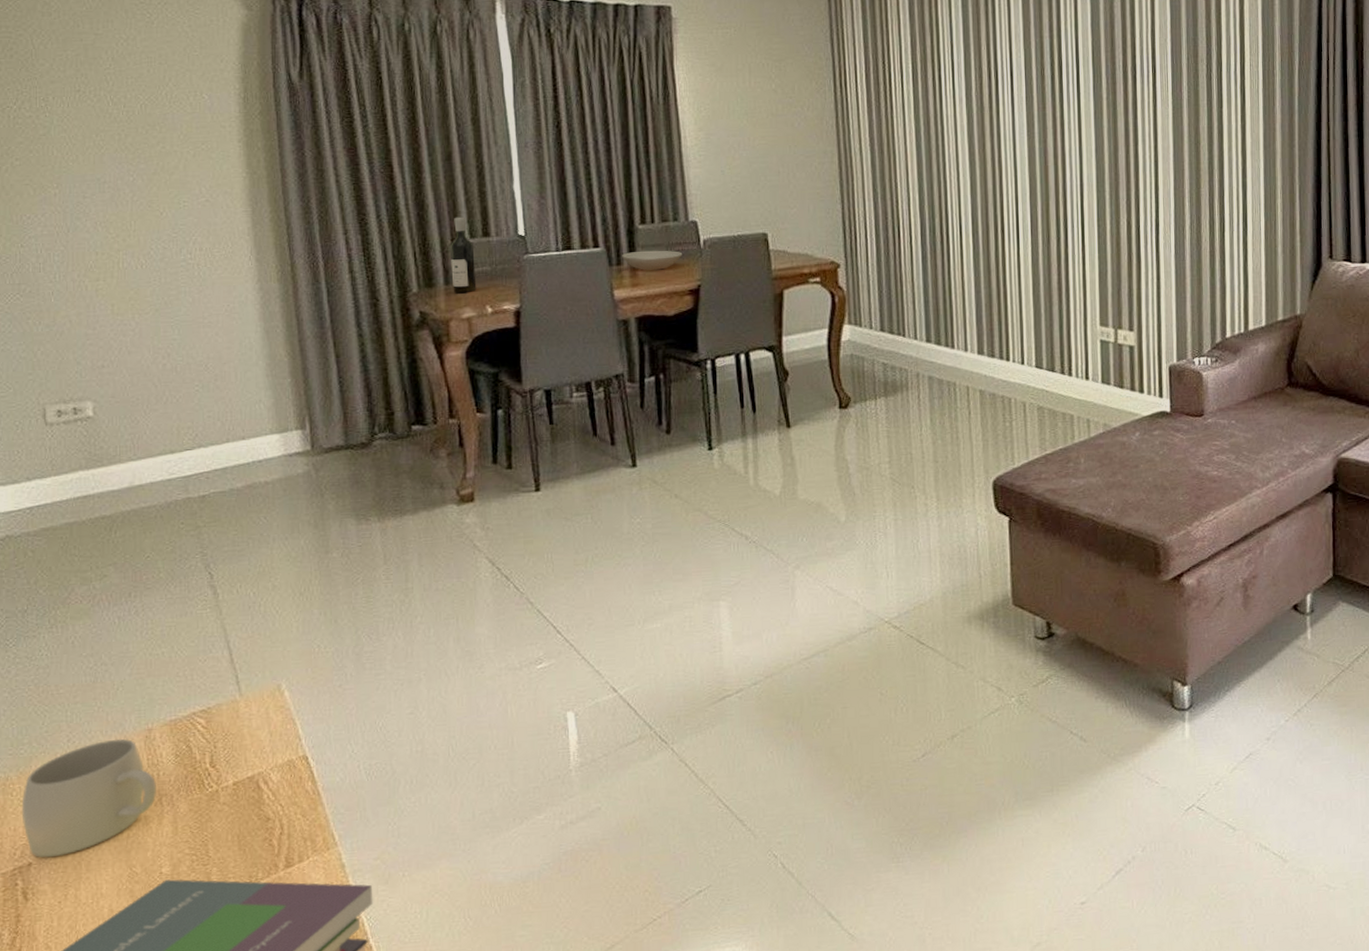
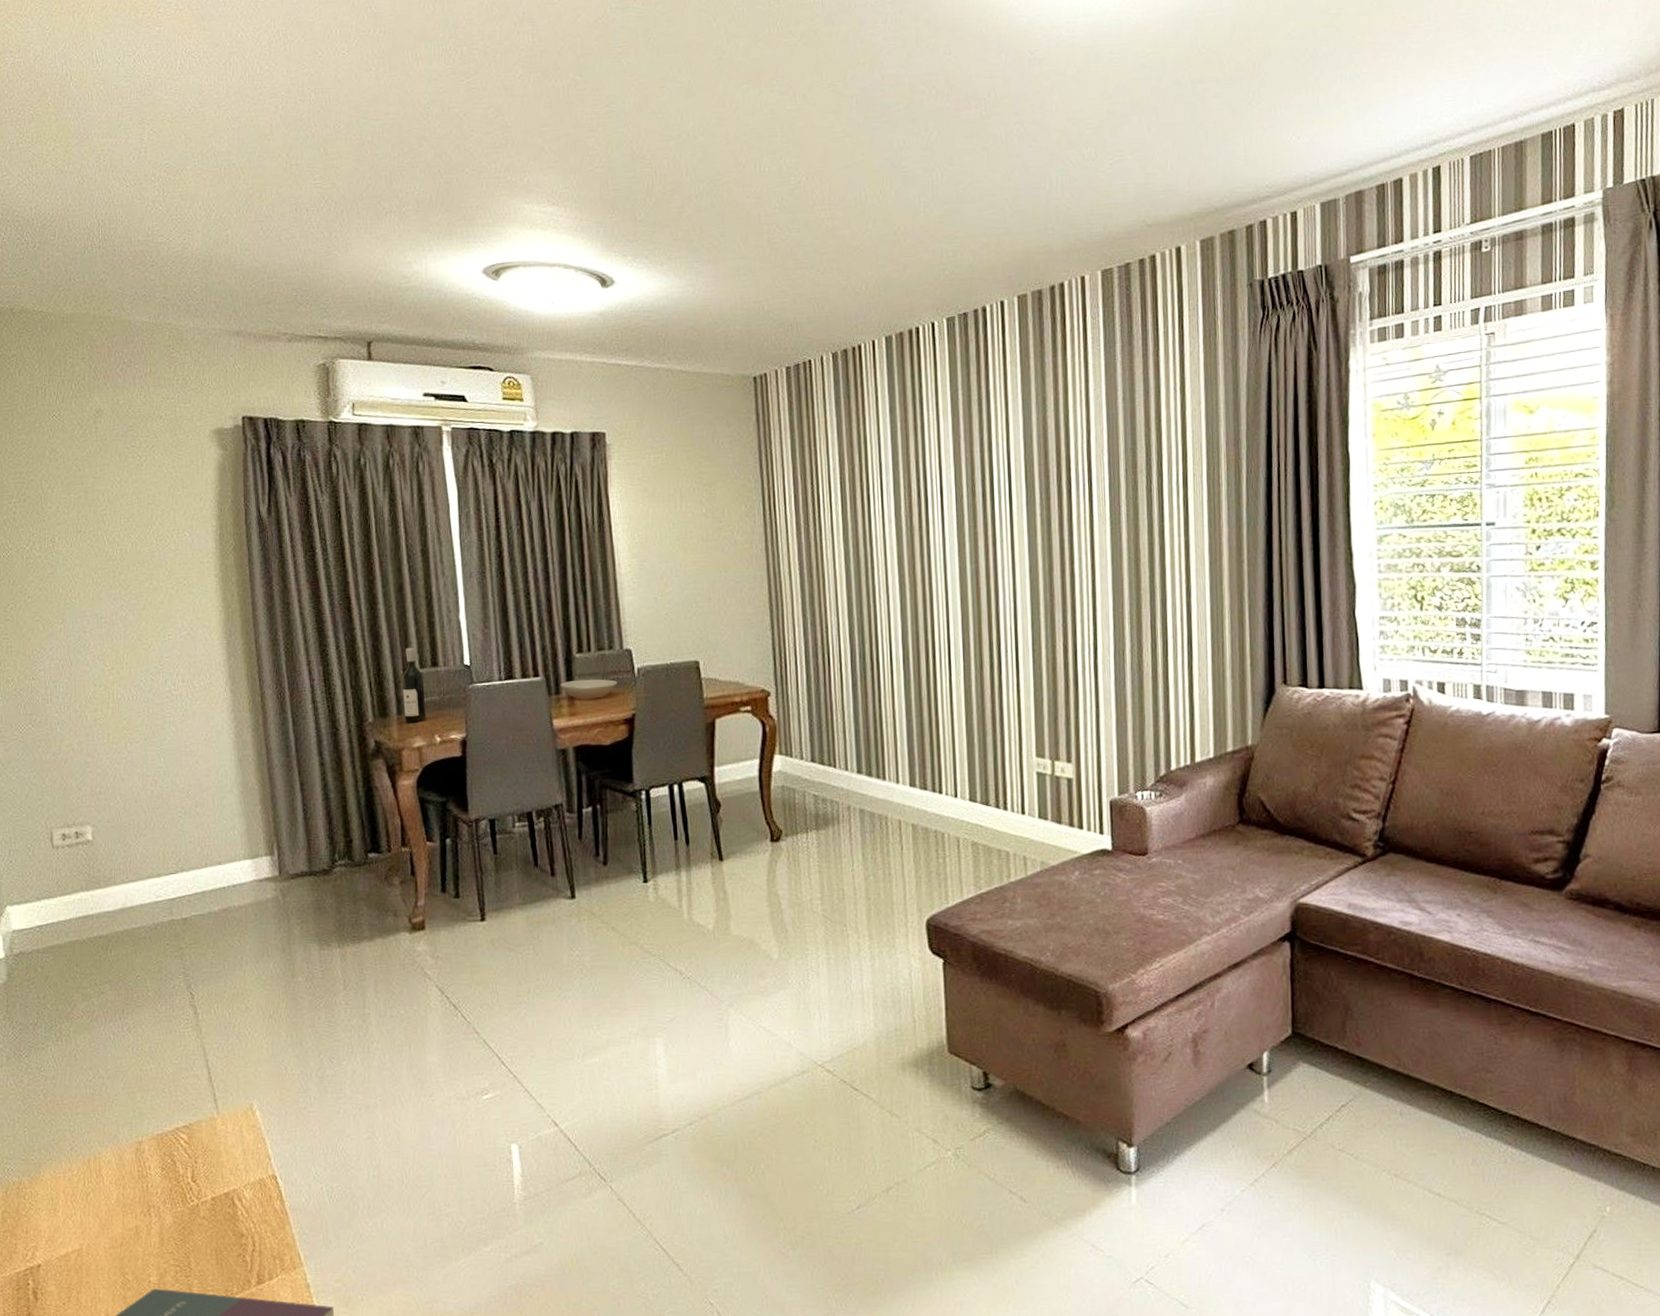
mug: present [21,738,156,858] -> none [32,1149,145,1261]

